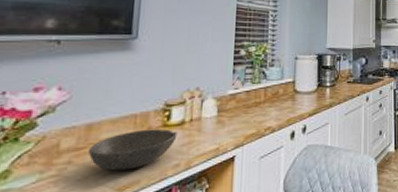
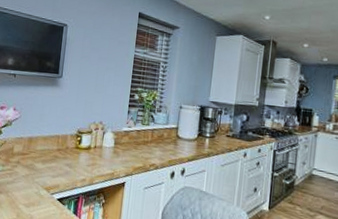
bowl: present [89,128,177,171] -> none [29,148,85,176]

